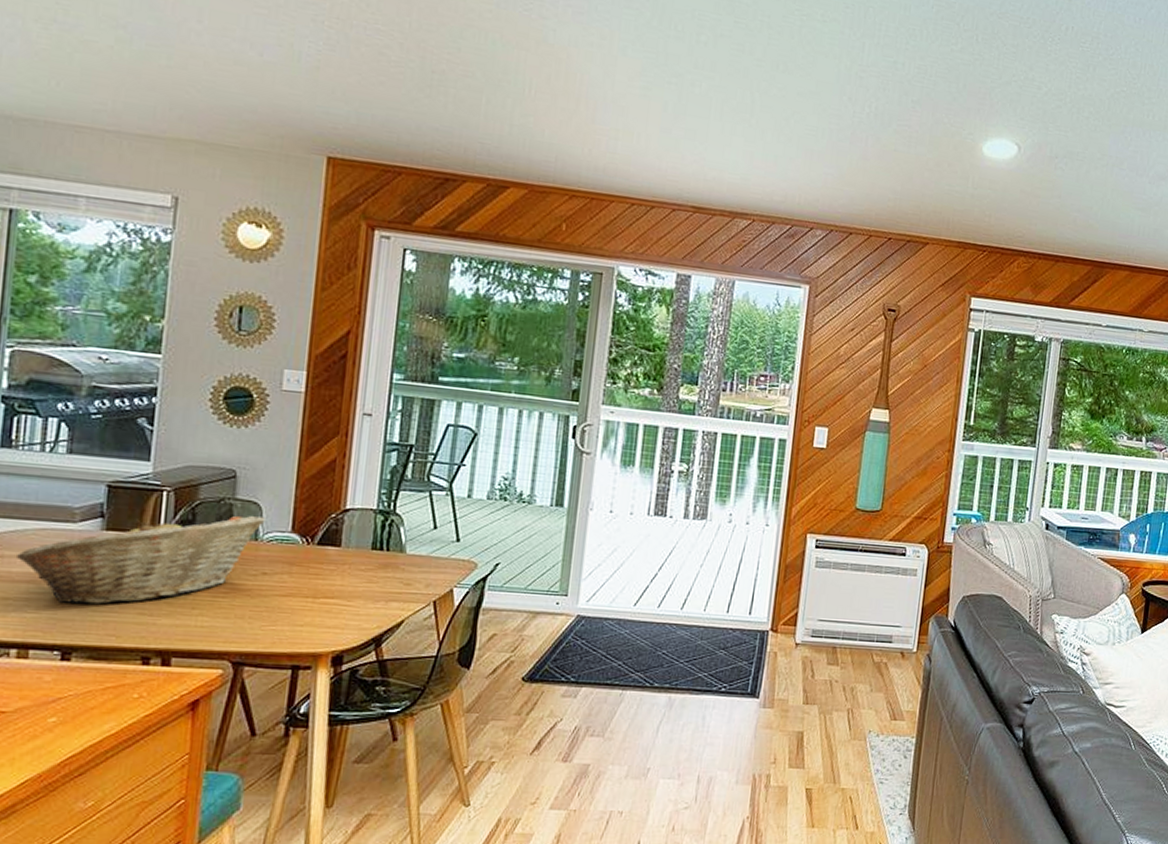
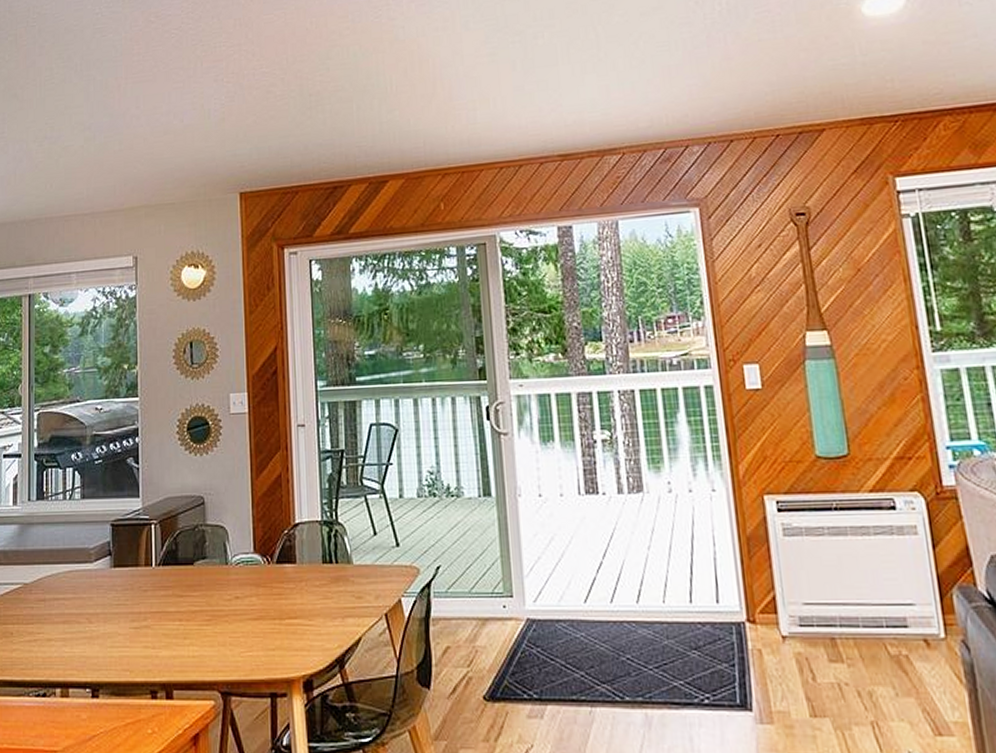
fruit basket: present [17,515,266,605] -> none [54,540,232,640]

